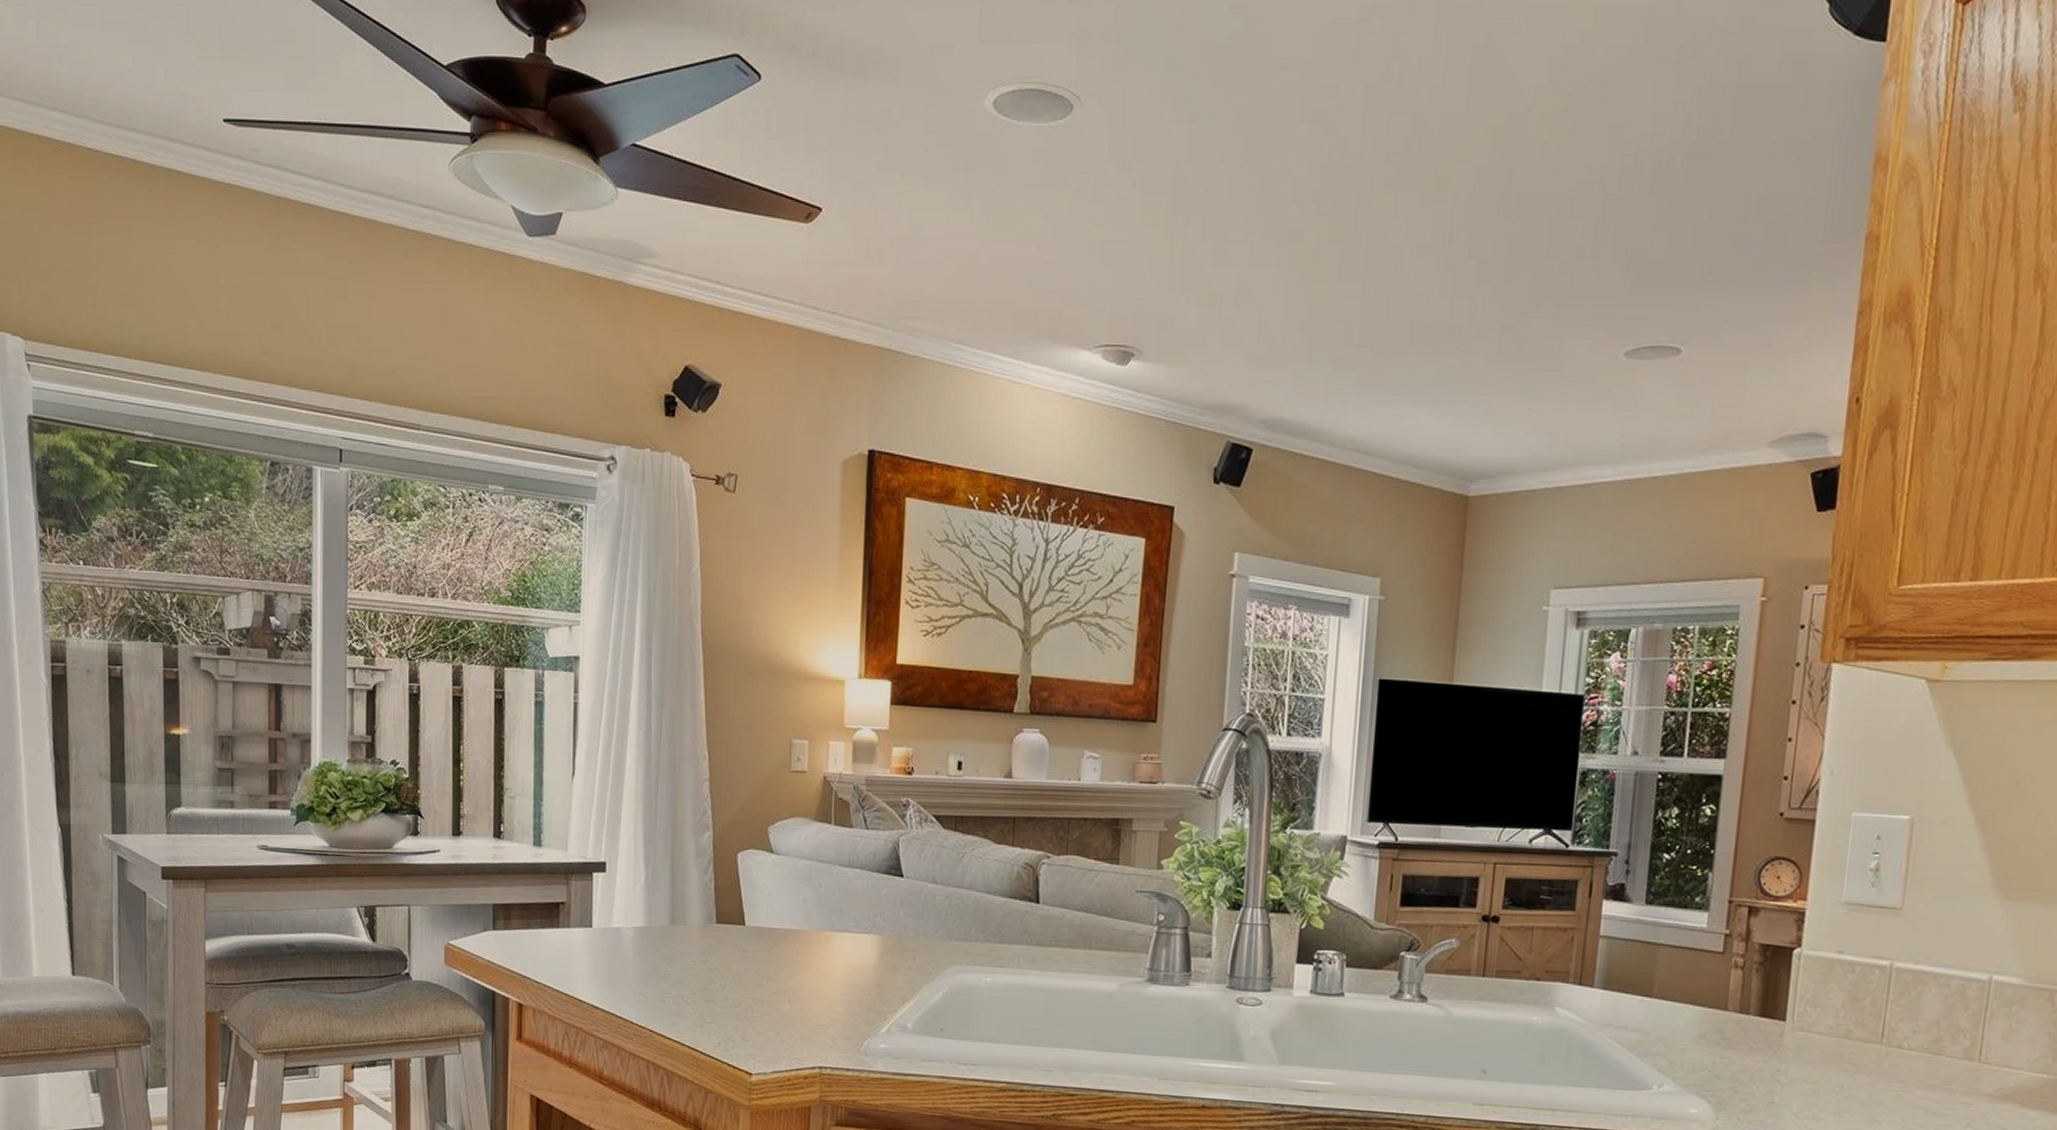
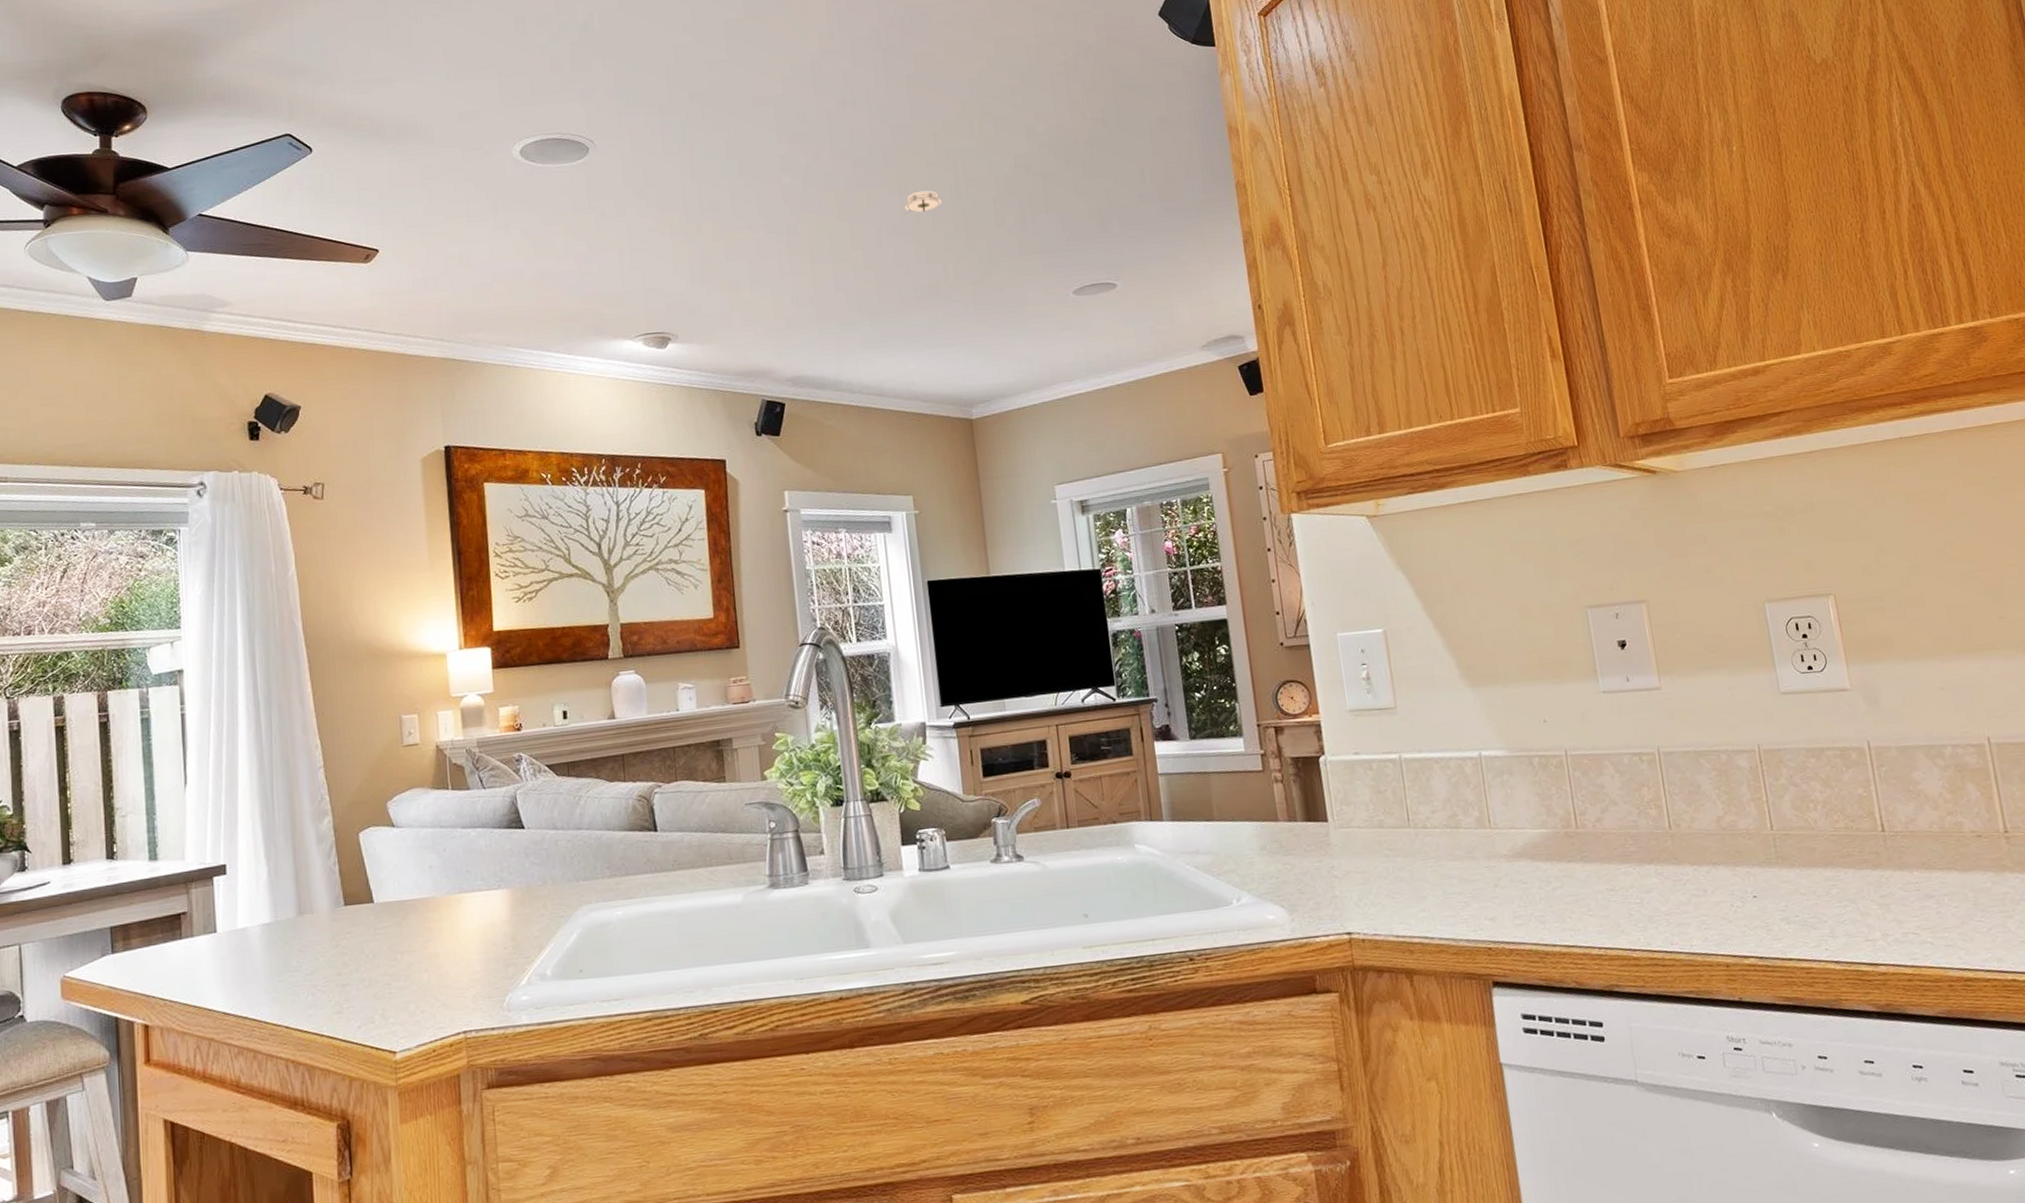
smoke detector: none [1436,202,1486,231] -> present [904,190,942,215]

